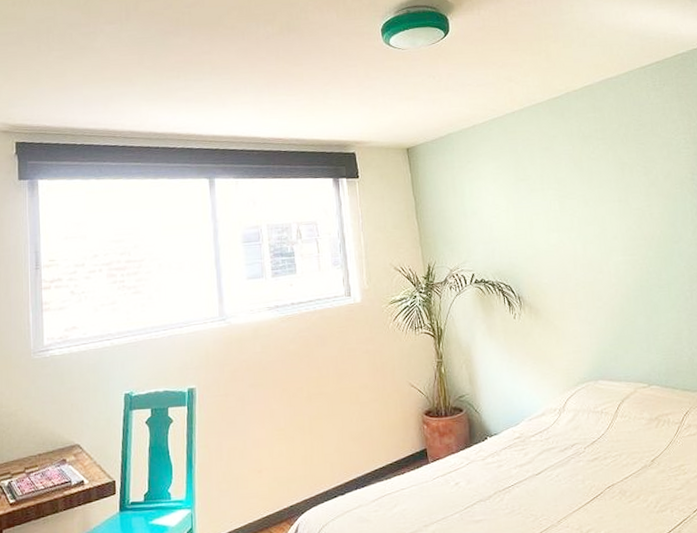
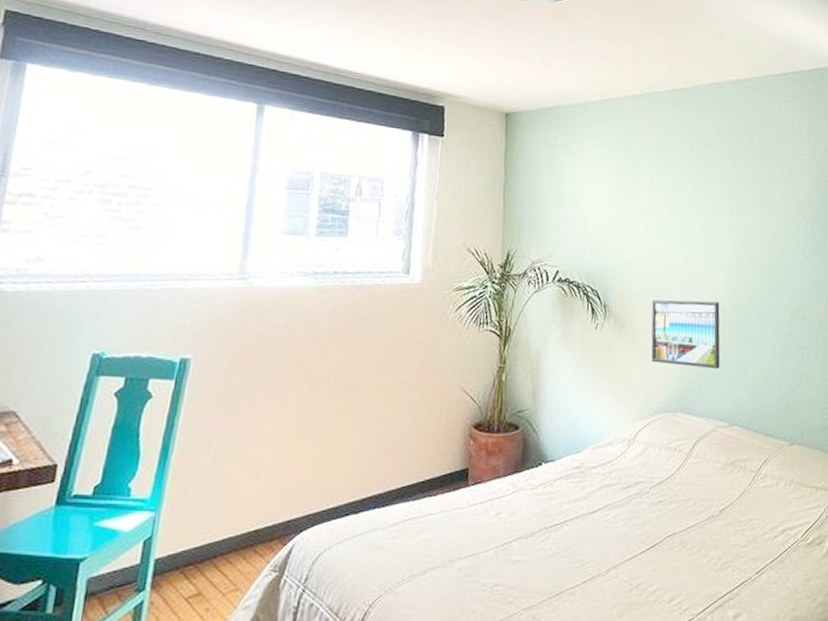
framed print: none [560,279,631,340] -> present [651,299,721,369]

